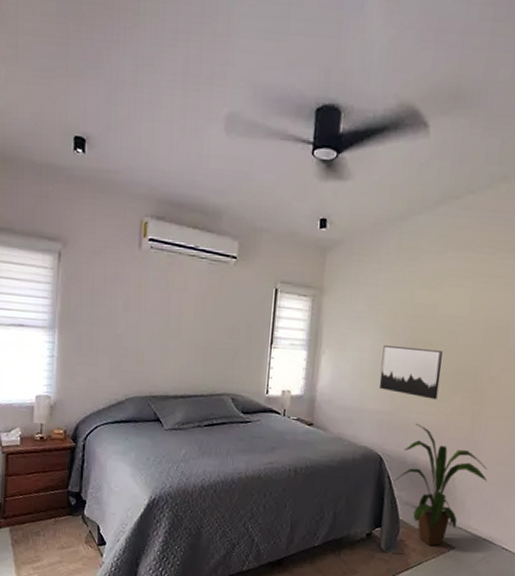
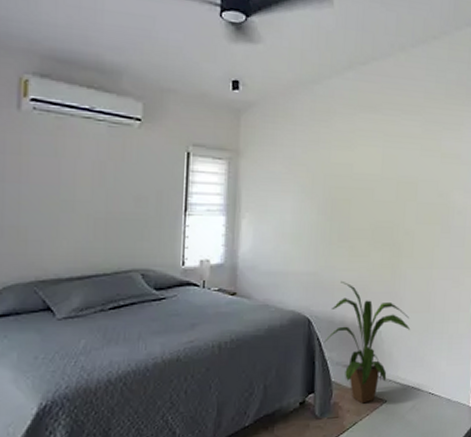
wall art: present [379,345,443,400] -> none [302,206,361,256]

